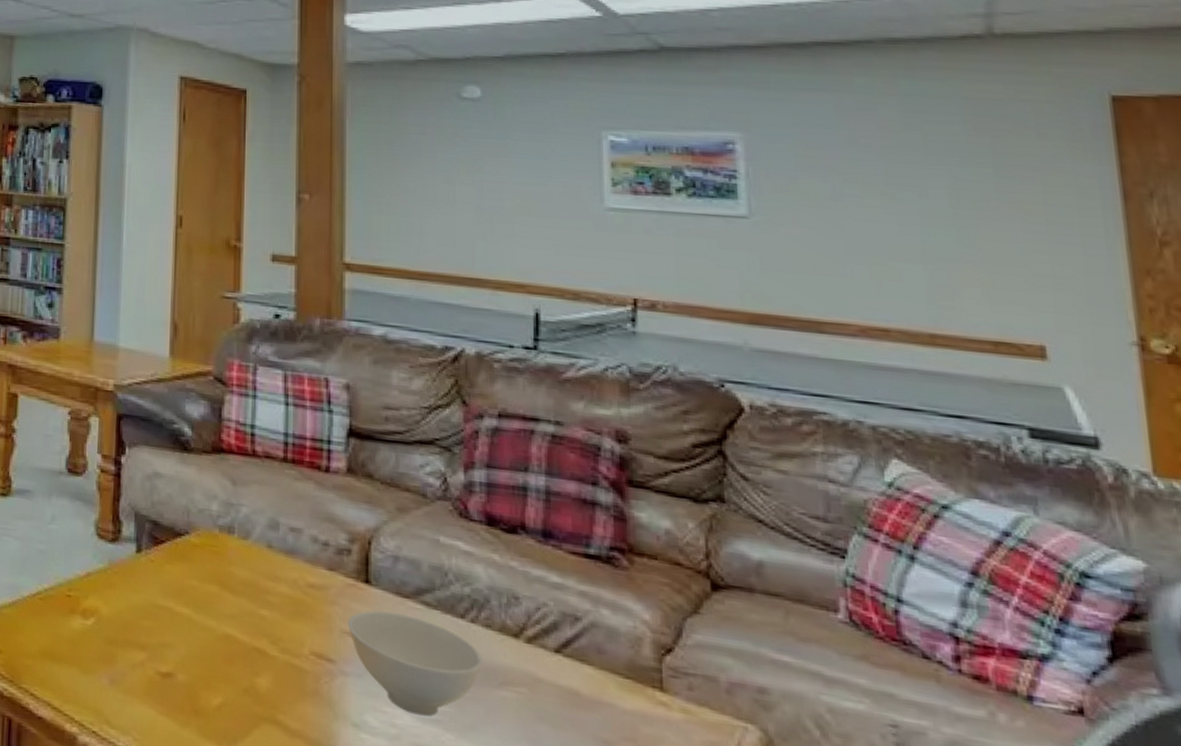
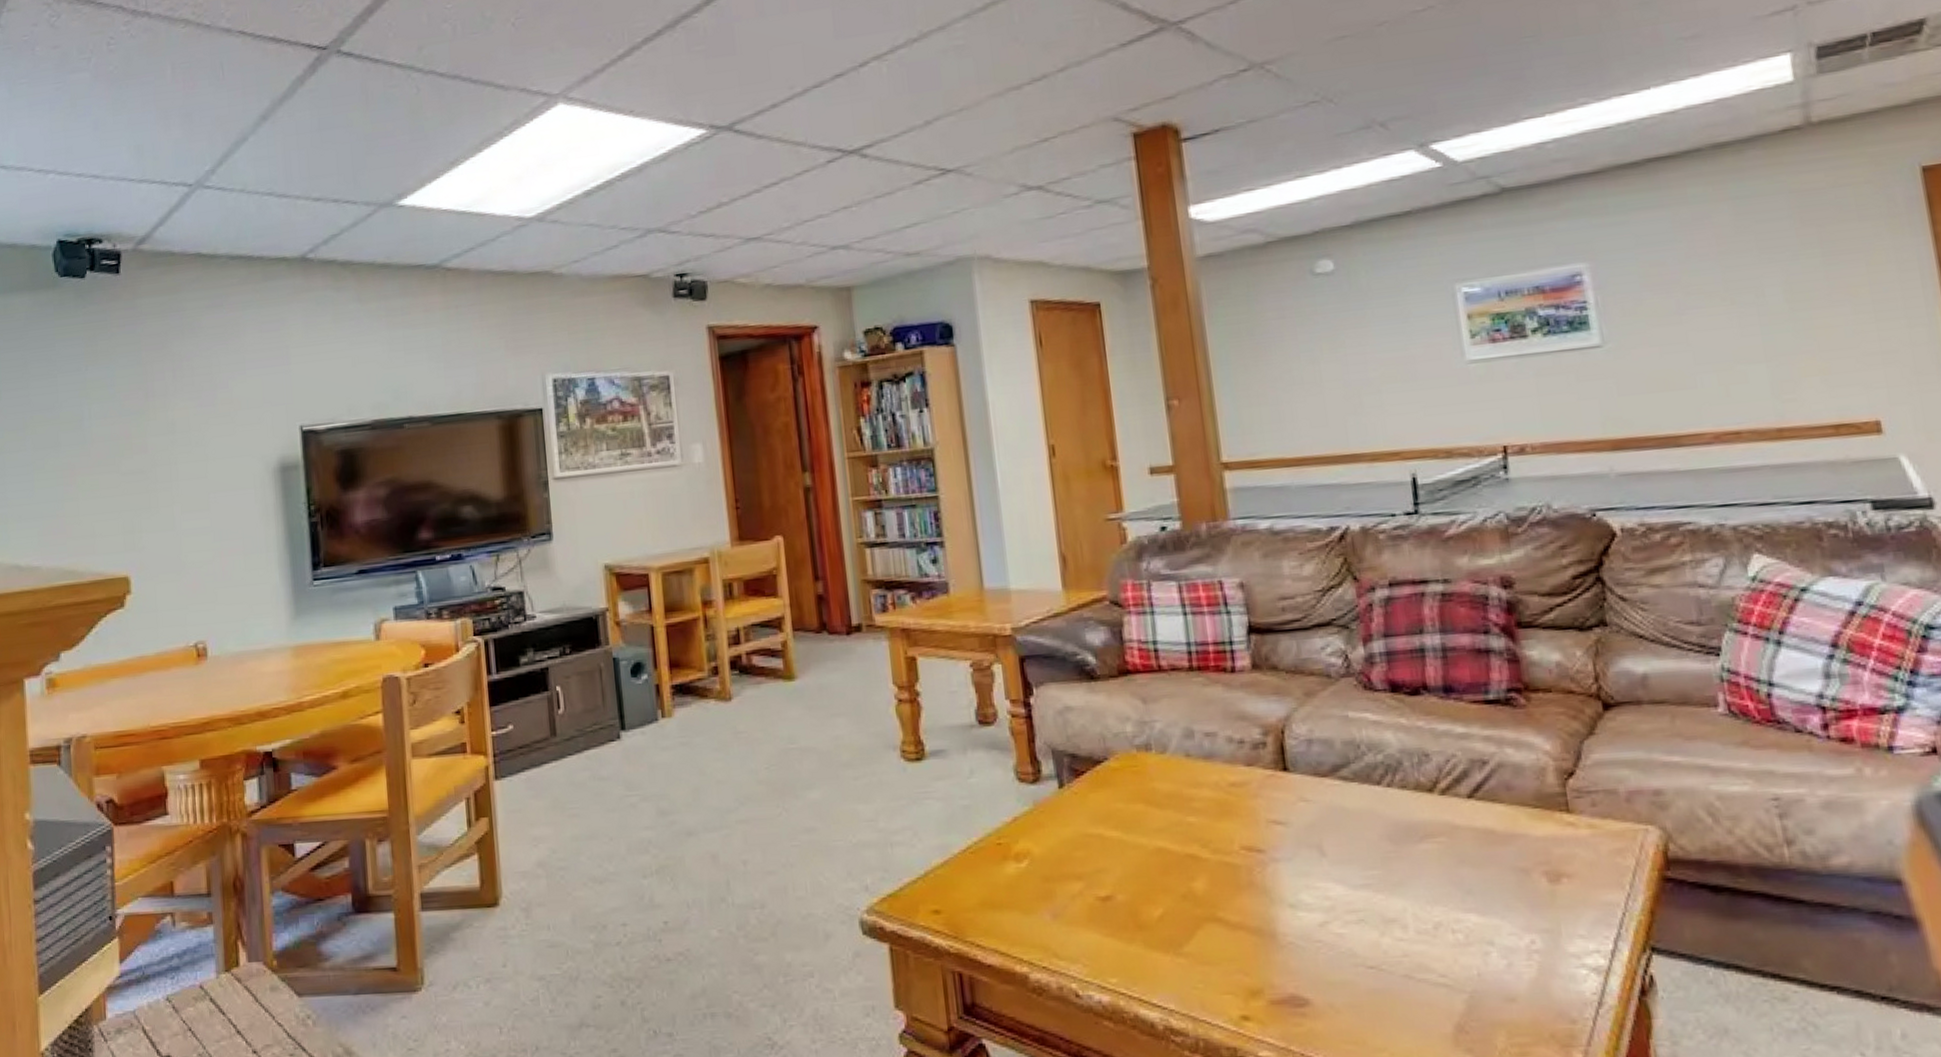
bowl: present [347,610,482,716] -> none [1271,793,1403,884]

